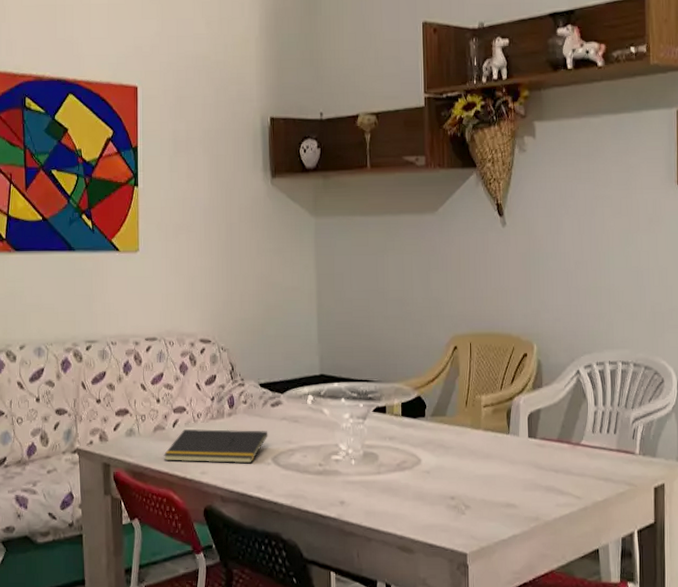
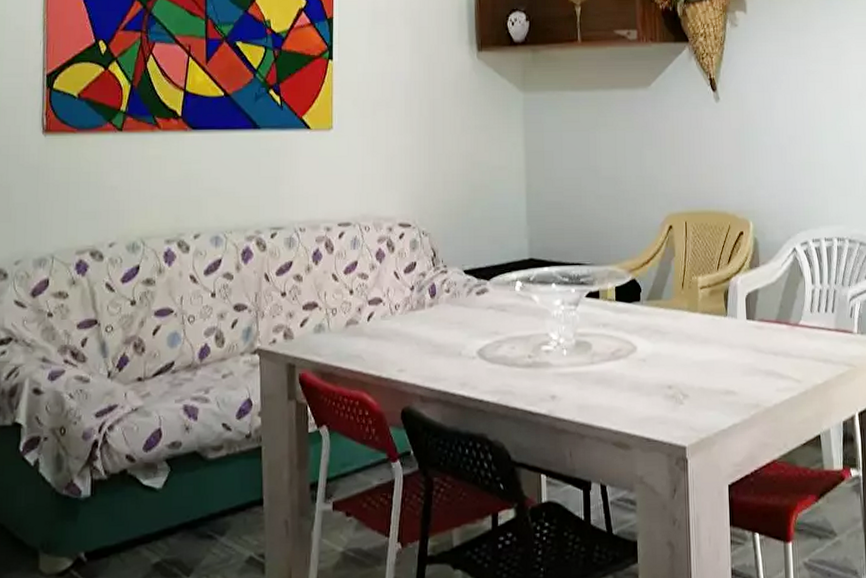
notepad: present [163,429,268,464] -> none [356,321,473,359]

